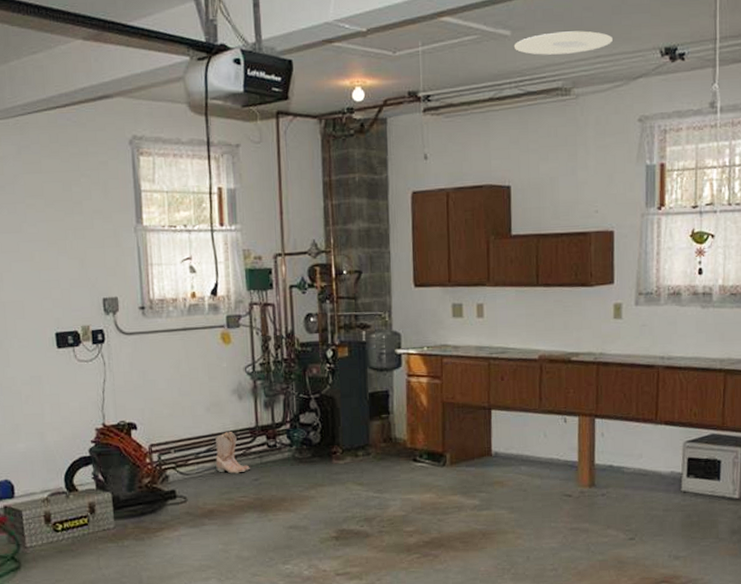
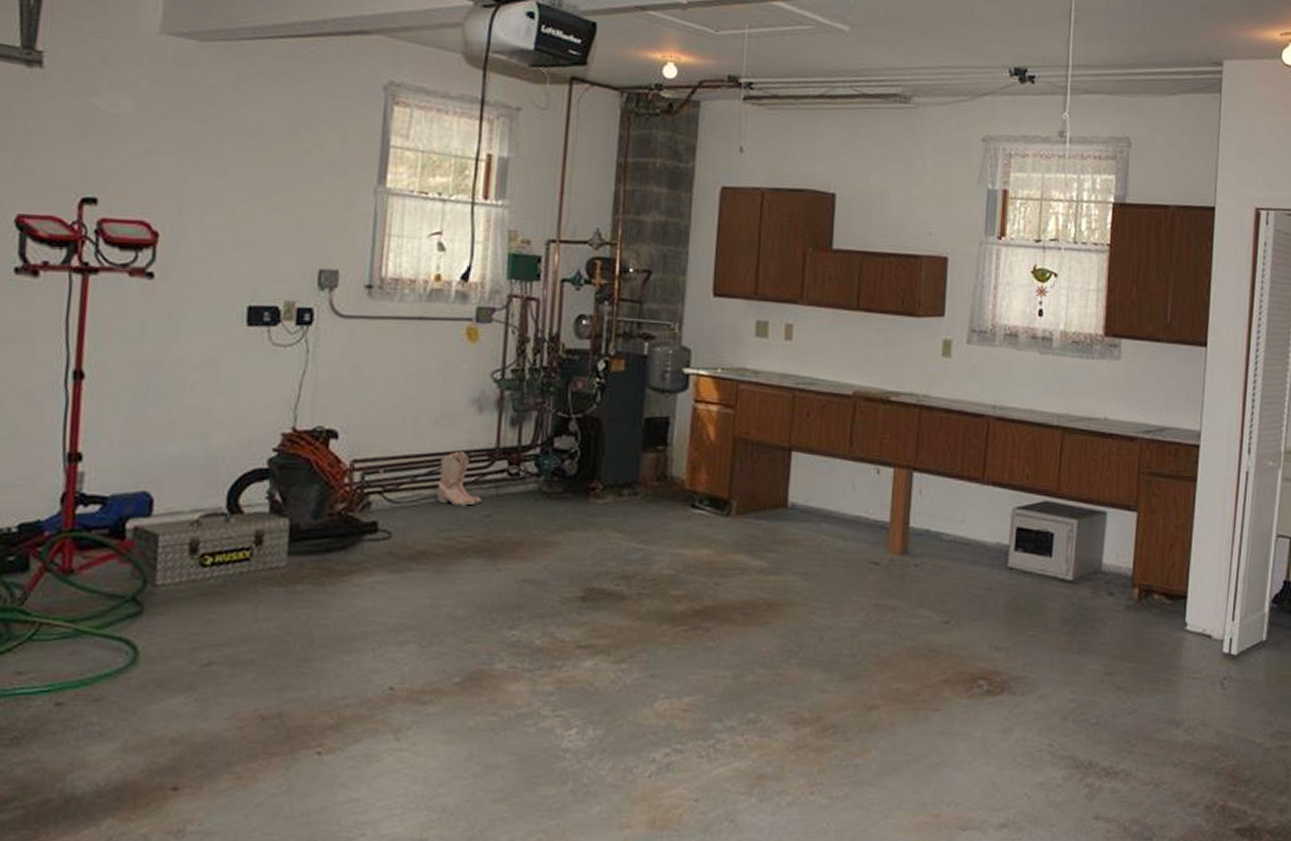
ceiling light: present [513,31,613,55] -> none [851,35,959,60]

